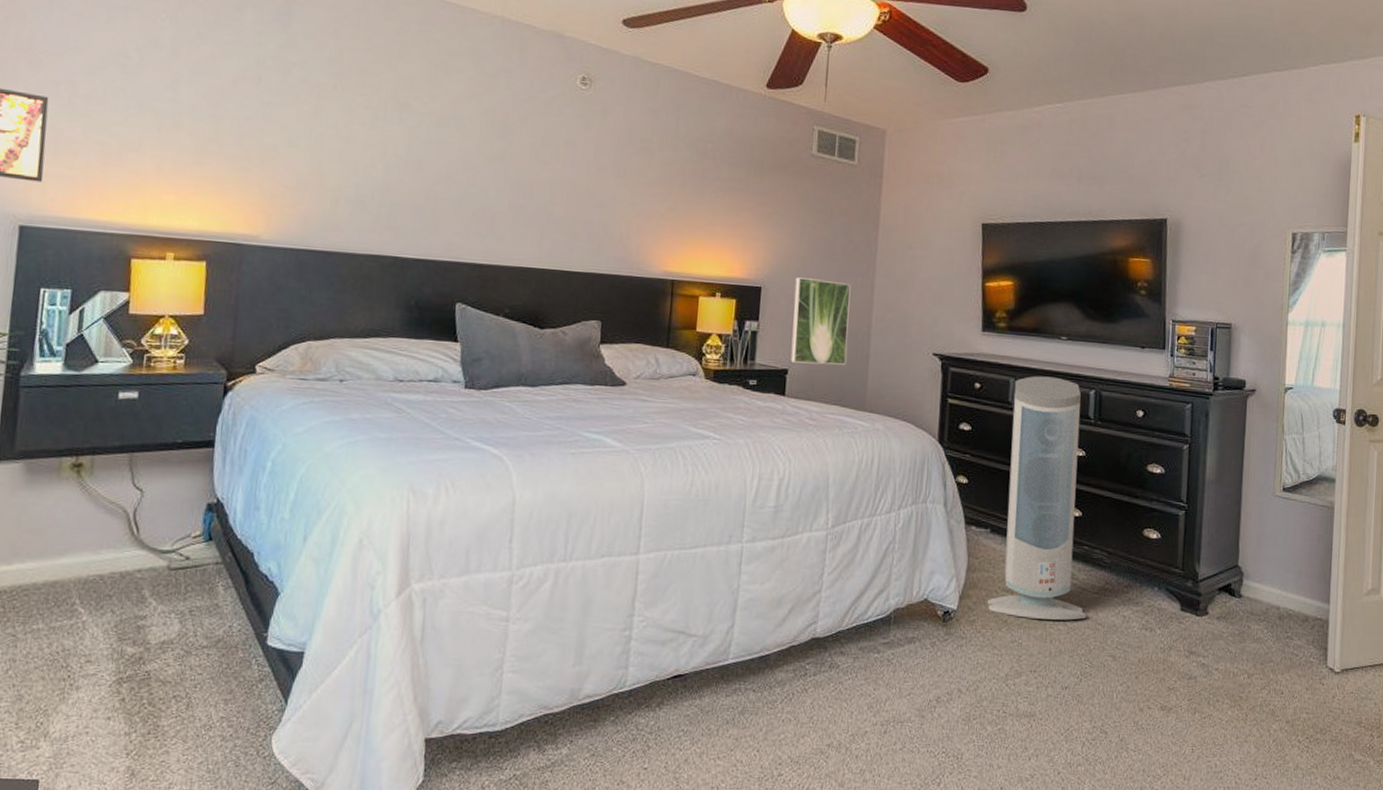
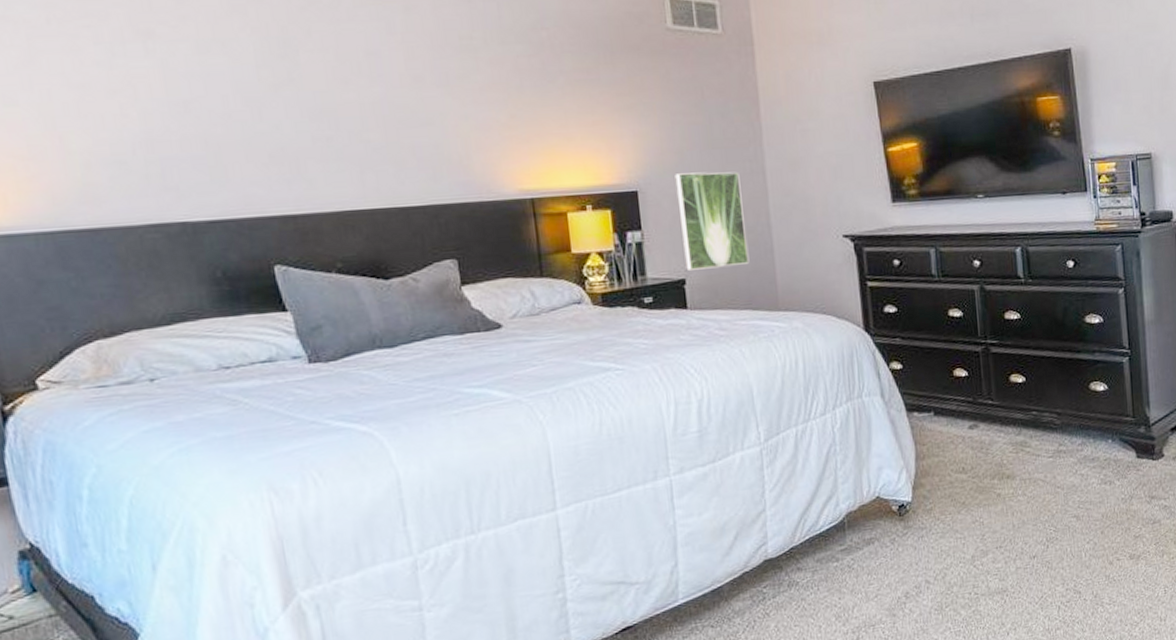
air purifier: present [987,376,1086,621] -> none [935,239,1044,497]

